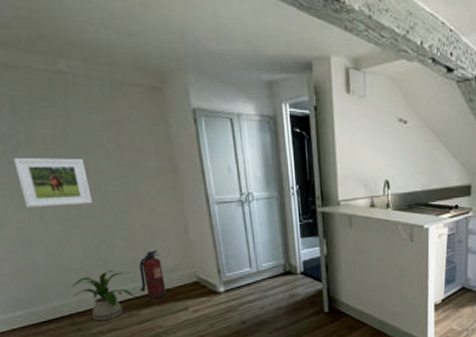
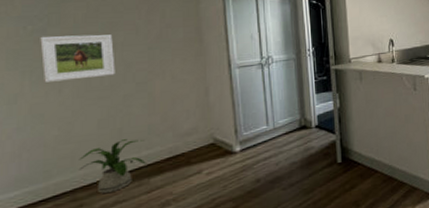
fire extinguisher: present [139,250,167,299] -> none [152,115,181,165]

